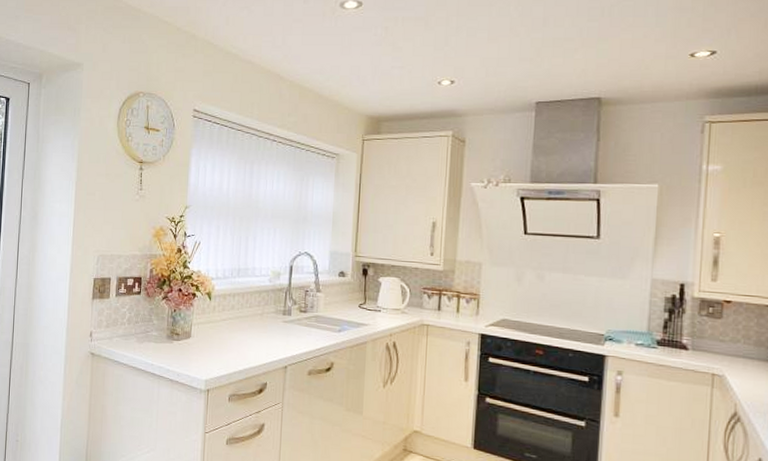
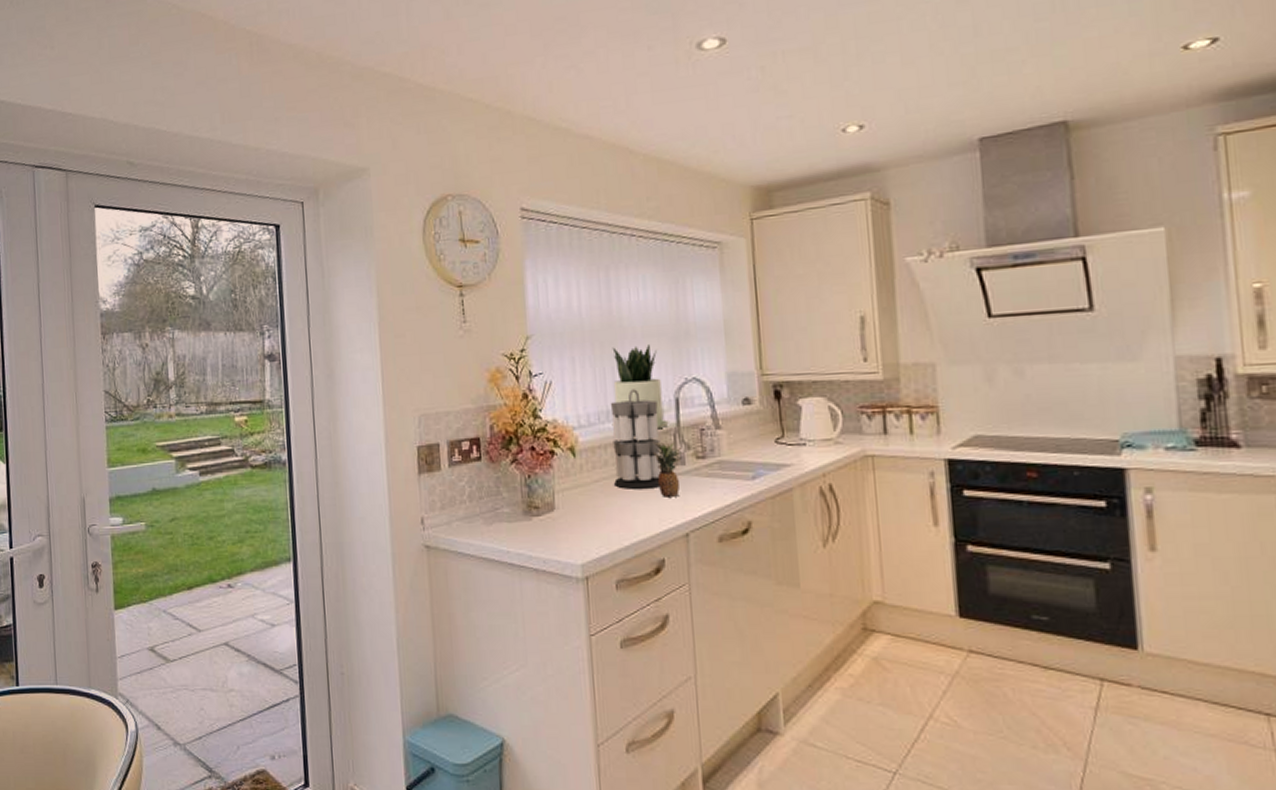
spice rack: none [237,255,277,330] -> present [610,389,661,489]
planter: none [241,222,283,287] -> present [611,345,669,430]
fruit: none [269,295,291,338] -> present [652,441,683,497]

